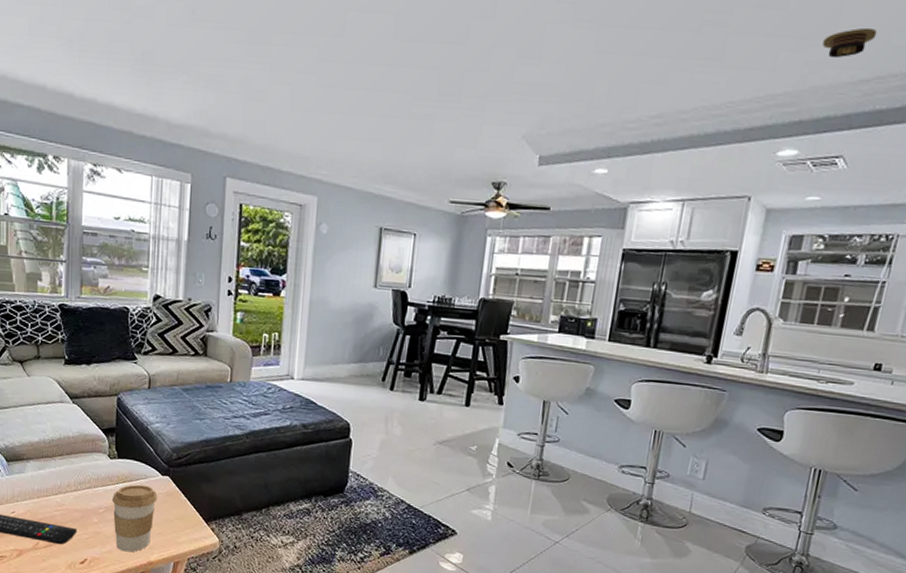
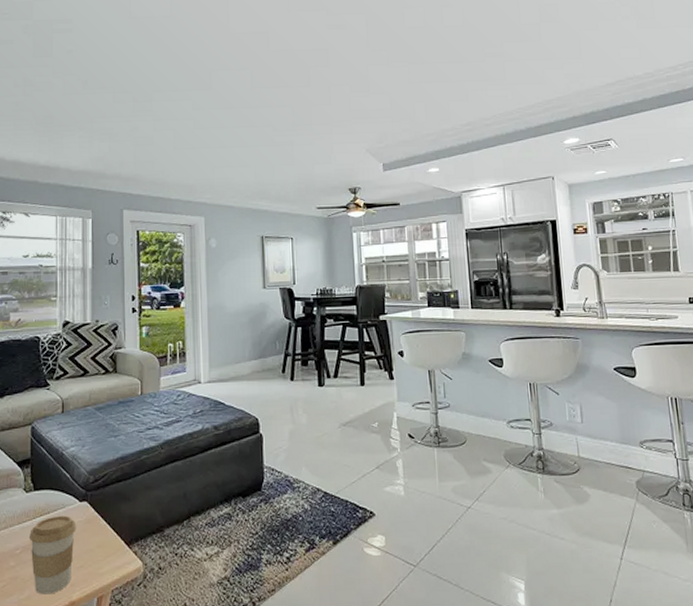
recessed light: present [822,27,877,59] -> none [573,48,609,71]

